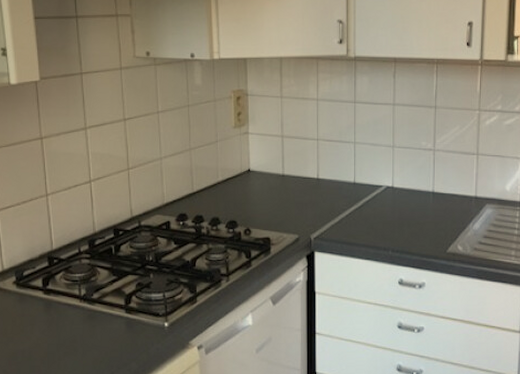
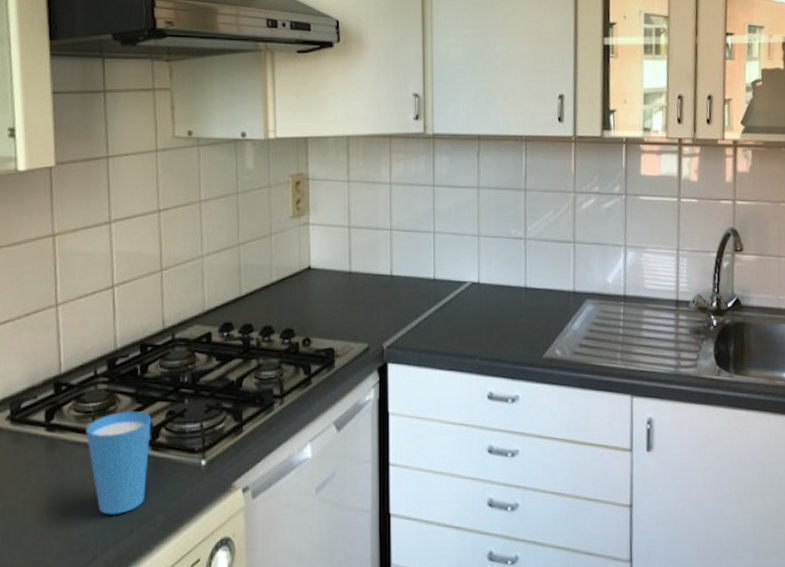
cup: none [74,282,125,361] -> present [85,411,152,515]

